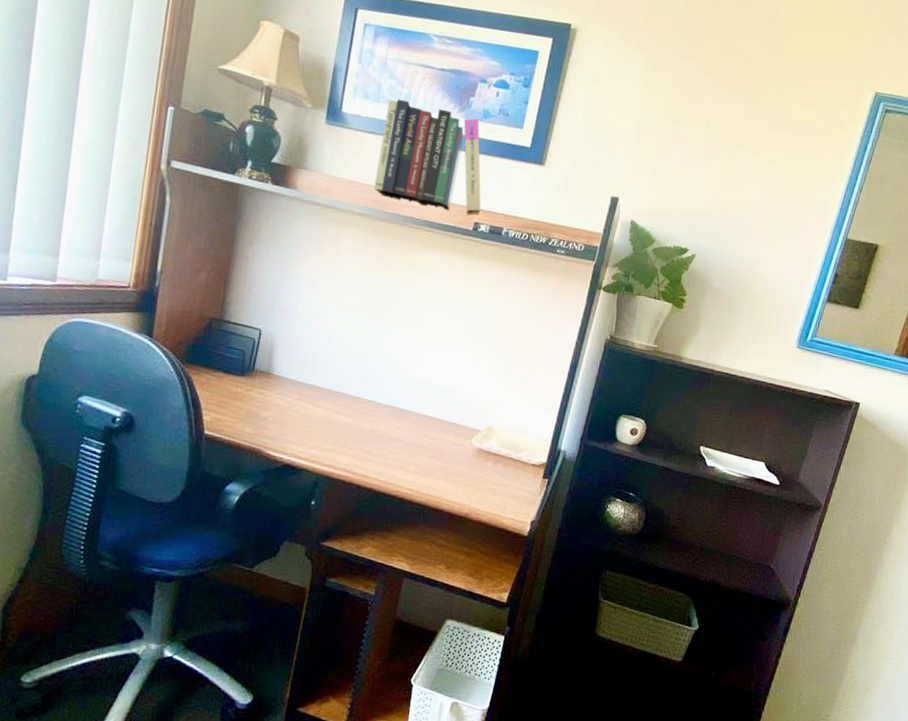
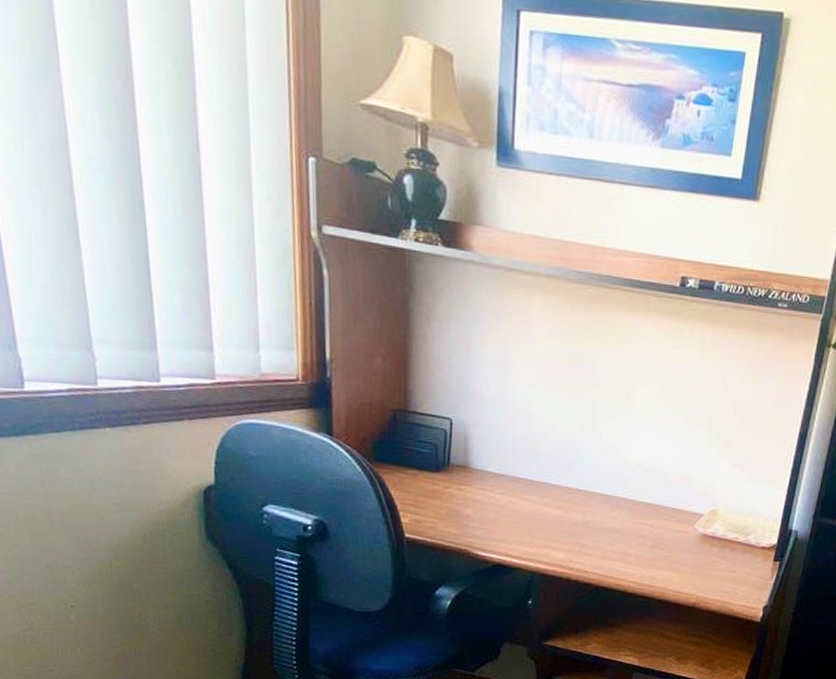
books: present [374,99,481,217] -> none [561,128,688,270]

